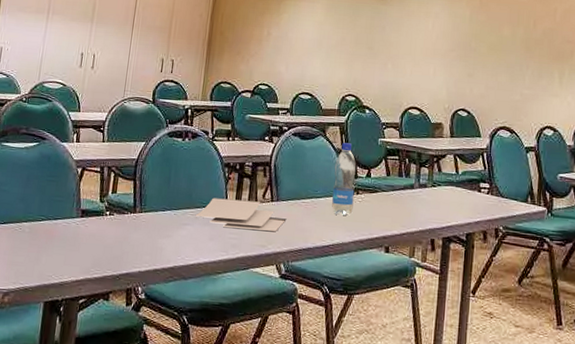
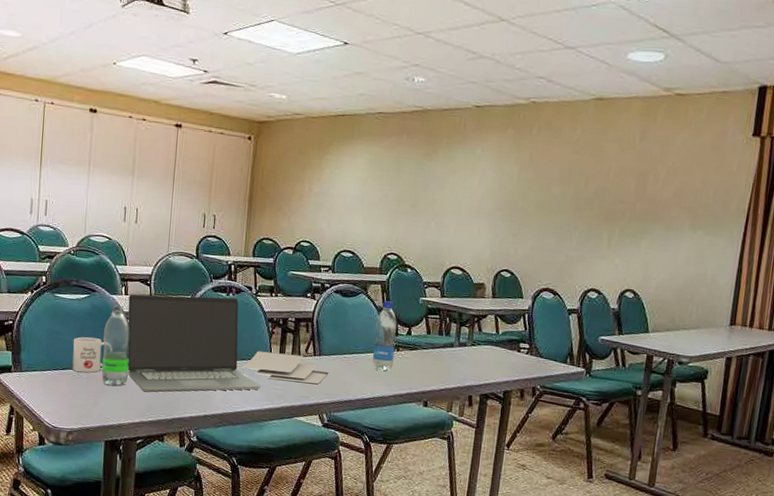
mug: none [14,187,52,227] -> present [72,337,105,373]
bottle: none [46,153,80,241] -> present [101,305,131,387]
laptop: none [73,141,215,246] -> present [127,294,261,392]

